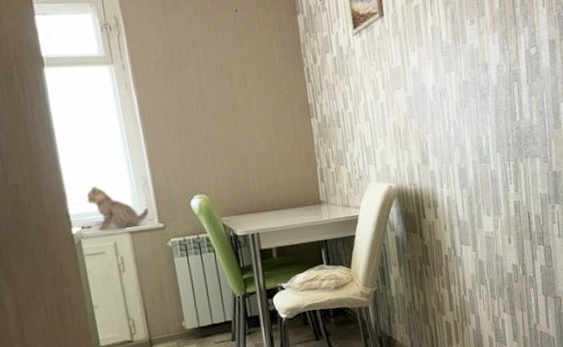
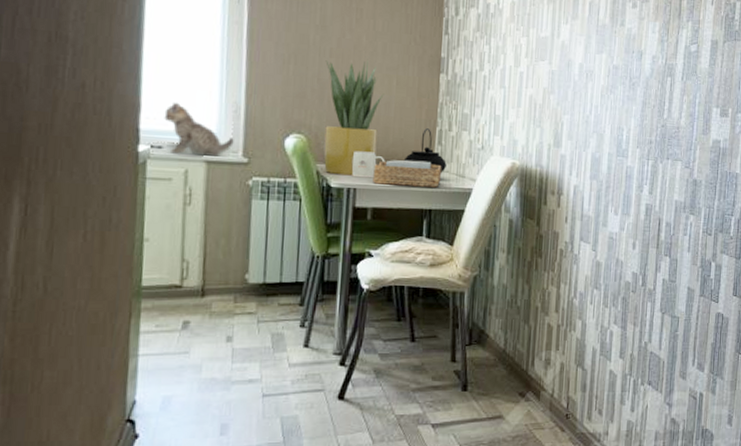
planter: none [210,117,270,224] -> present [324,59,384,176]
mug: none [250,198,279,224] -> present [351,151,385,178]
napkin holder: none [270,198,330,226] -> present [373,159,442,188]
teapot: none [294,169,332,207] -> present [403,128,447,174]

